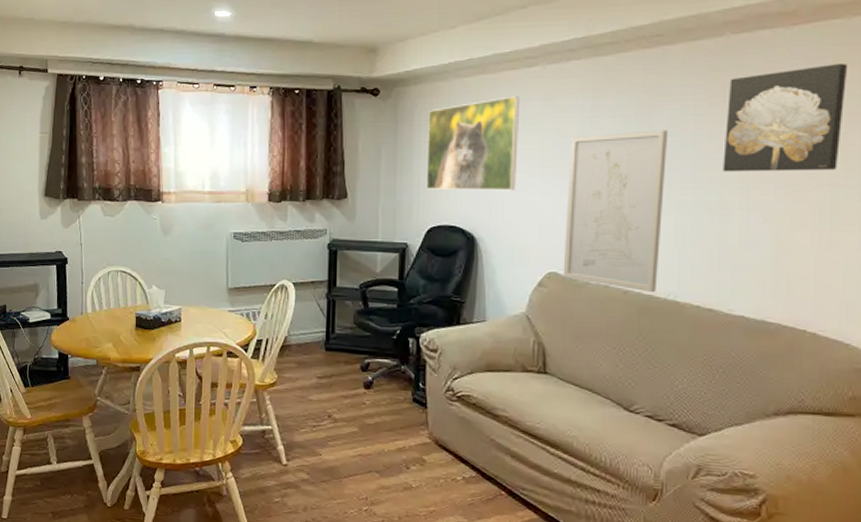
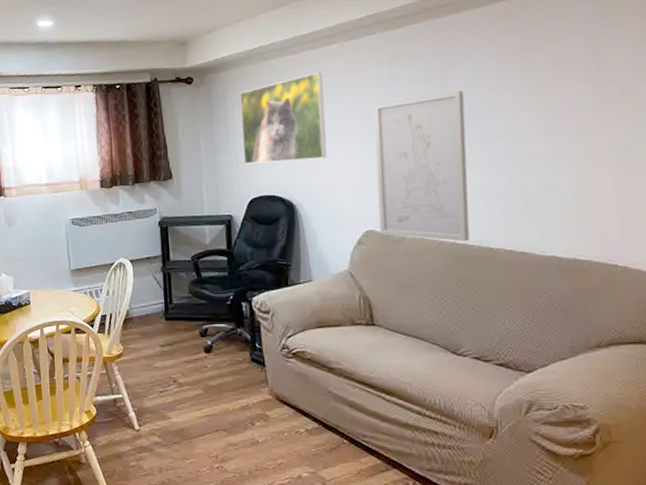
wall art: present [723,62,848,172] -> none [516,14,628,124]

